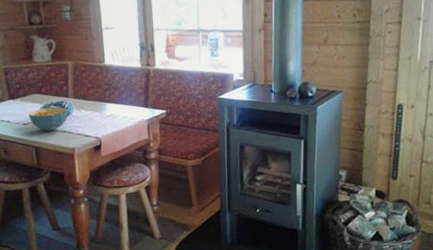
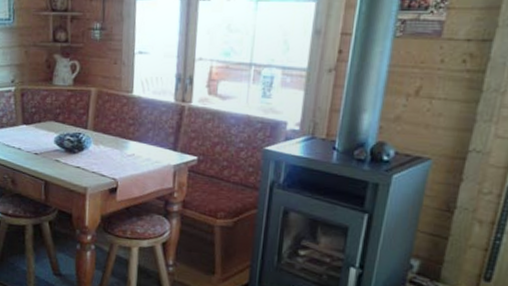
cereal bowl: present [29,107,68,132] -> none [41,138,85,166]

